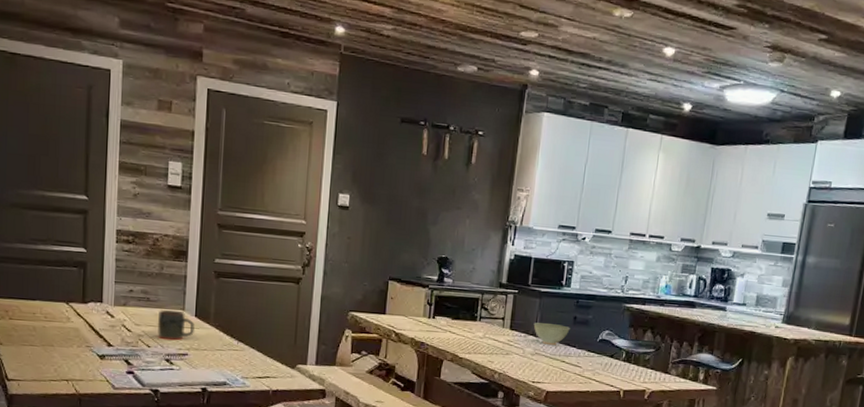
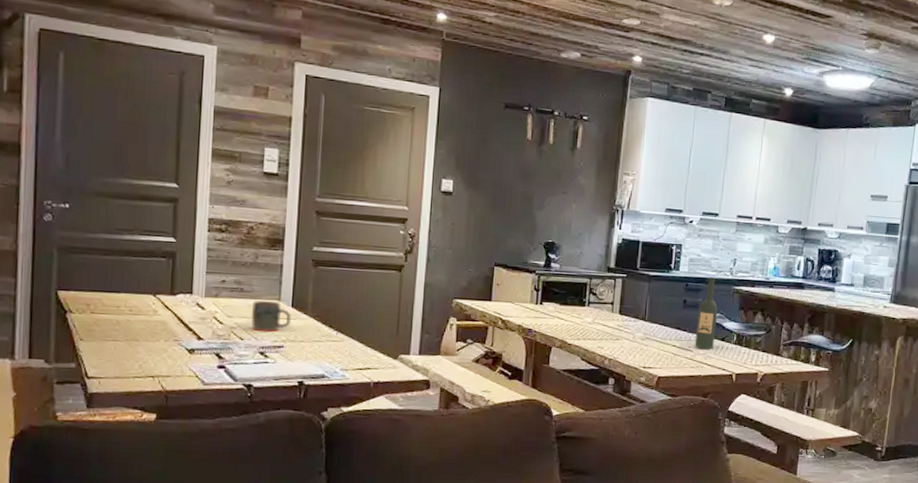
bowl: present [533,322,570,346] -> none [643,307,680,330]
wine bottle: none [583,294,608,367] -> present [694,277,718,350]

